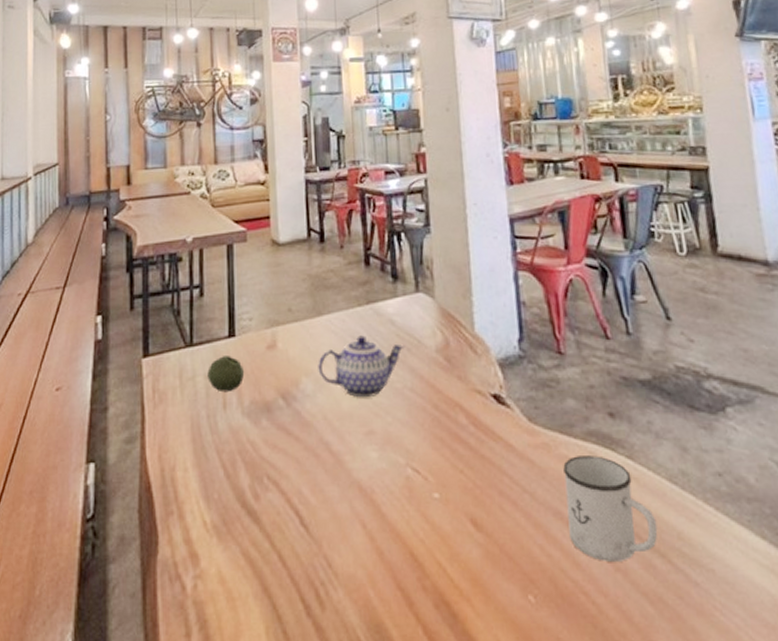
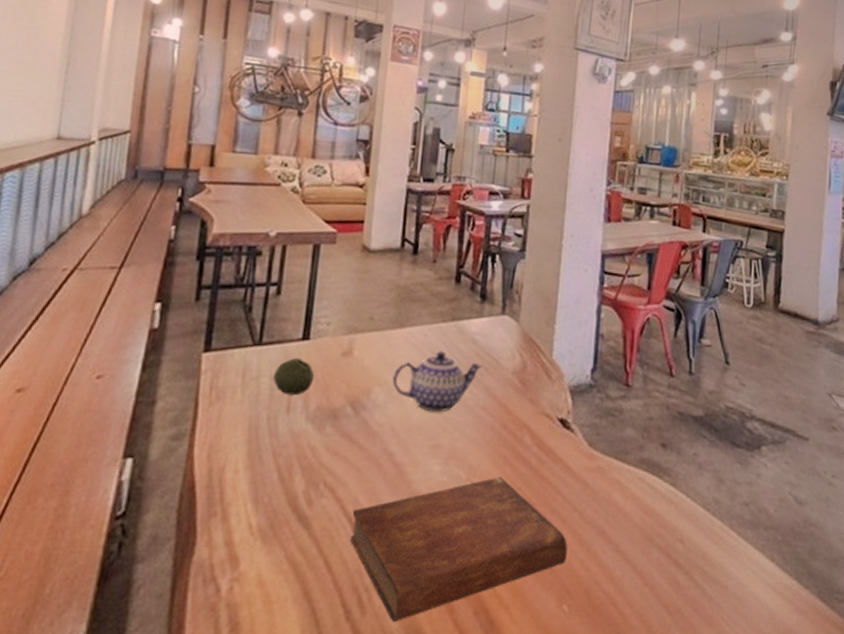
bible: none [298,460,524,618] -> present [351,476,568,623]
mug: present [563,455,658,561] -> none [609,481,687,577]

